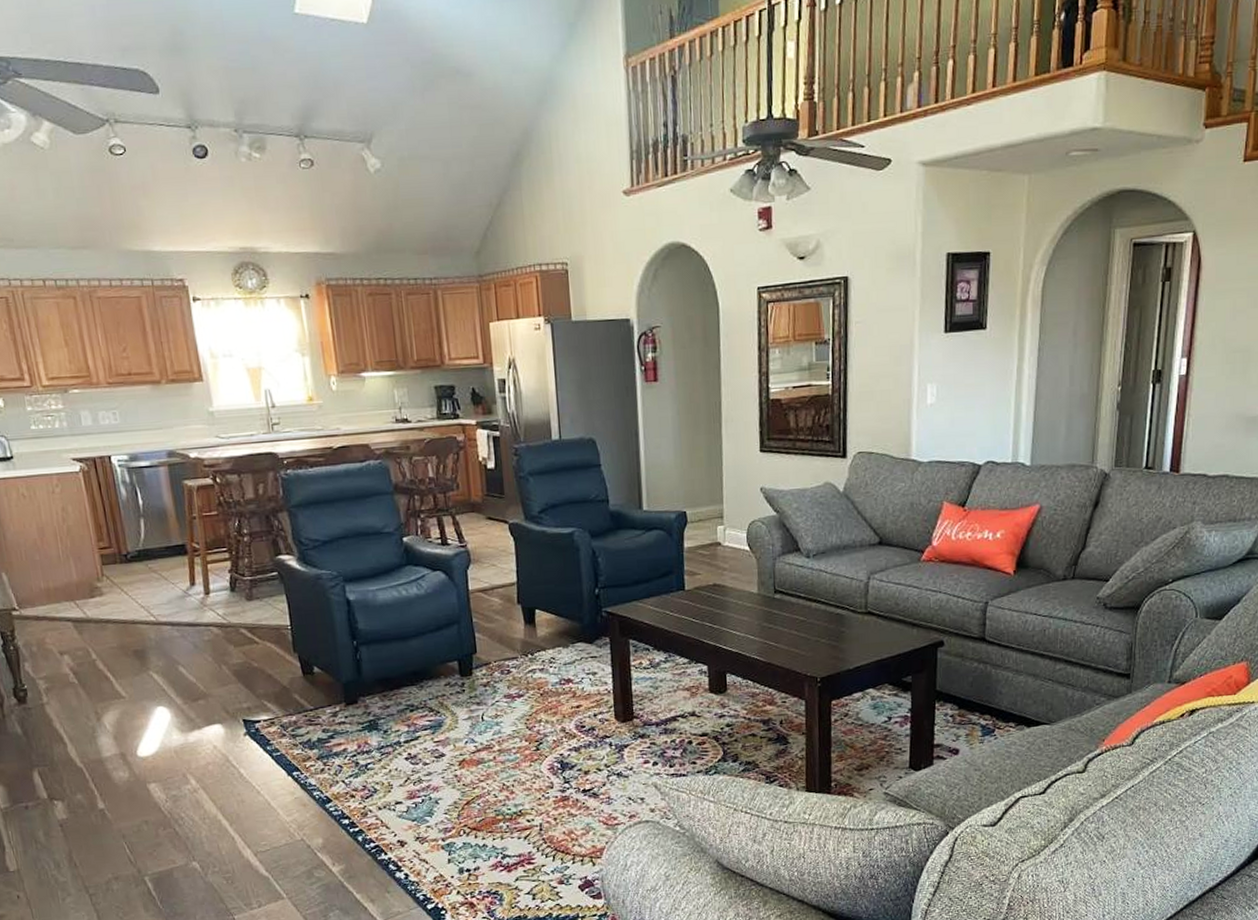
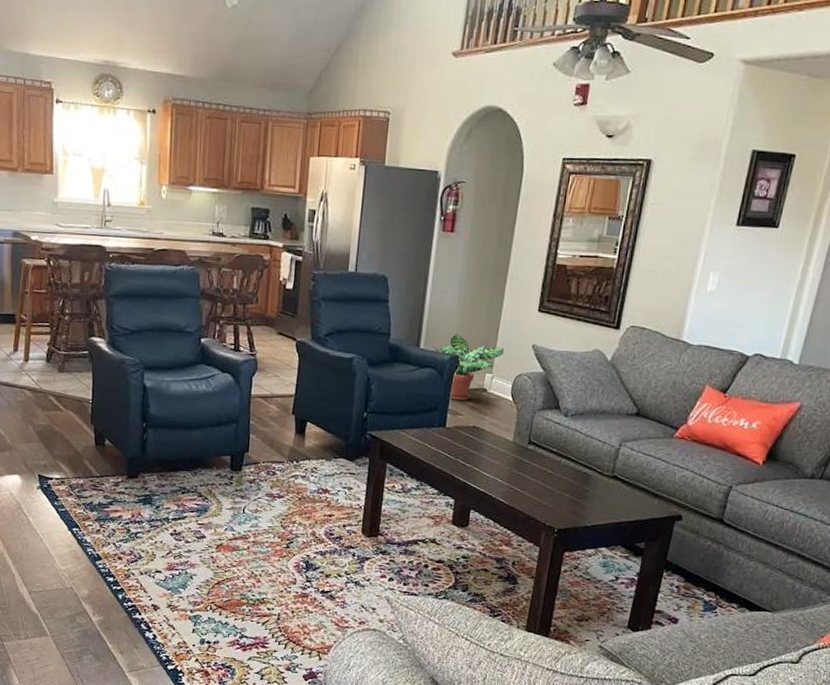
potted plant: none [655,488,731,560] -> present [432,333,504,401]

